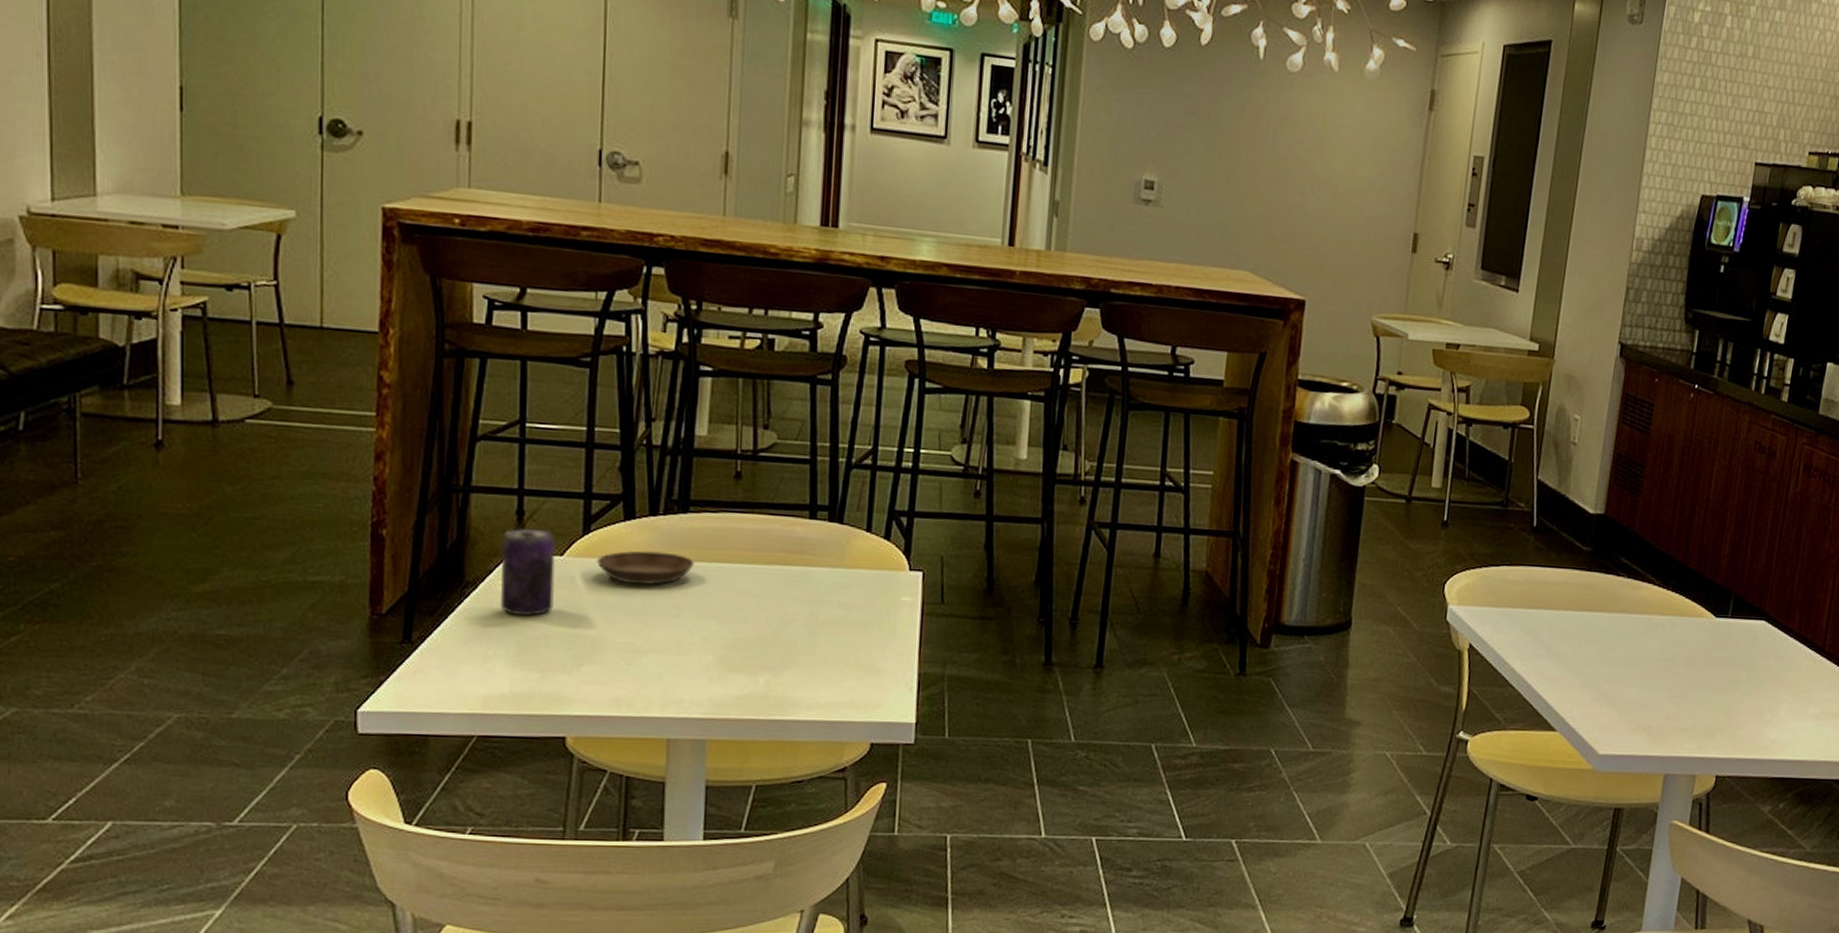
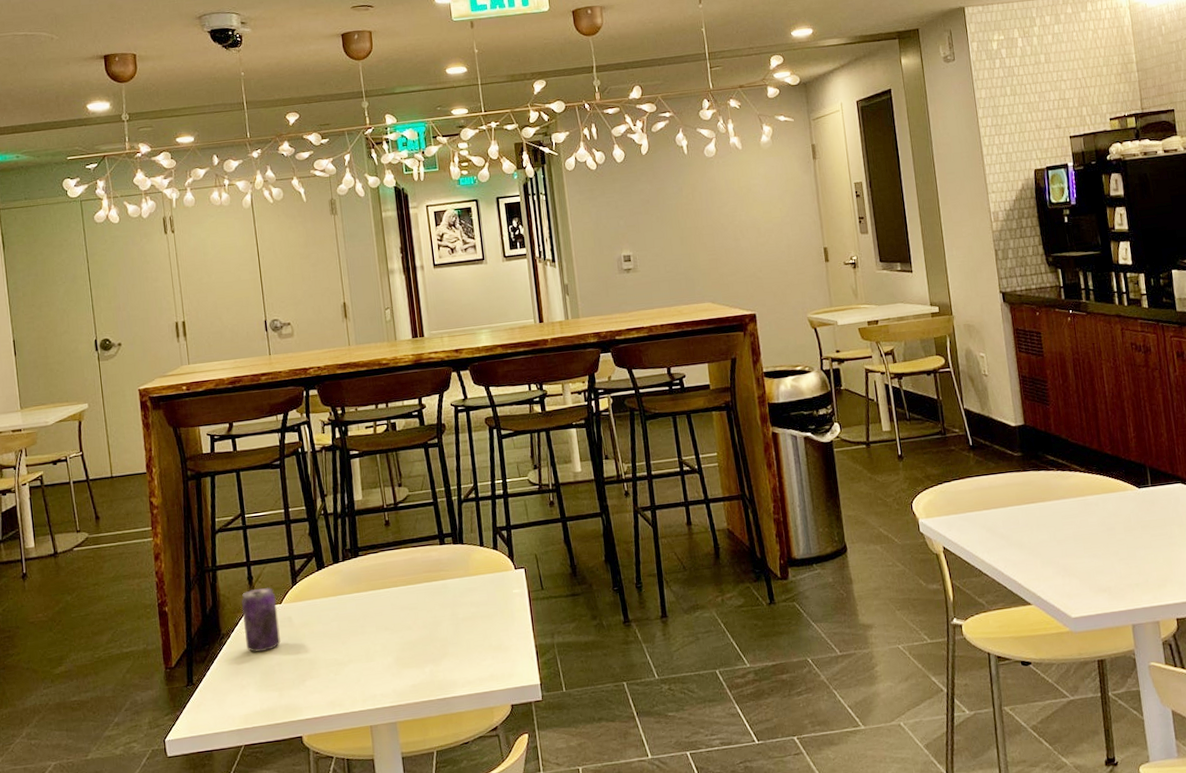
saucer: present [597,550,695,585] -> none [304,588,369,616]

